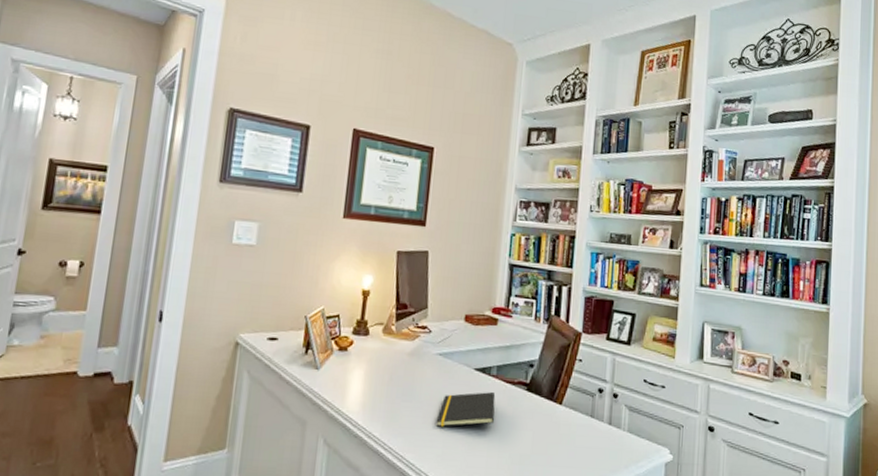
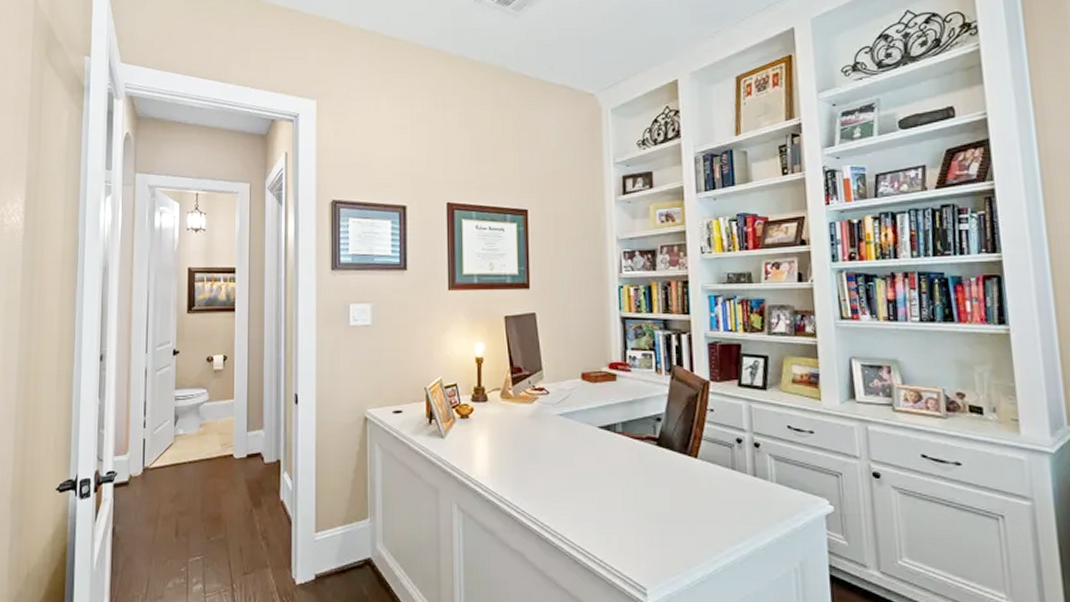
notepad: present [436,392,496,427] -> none [566,450,627,488]

